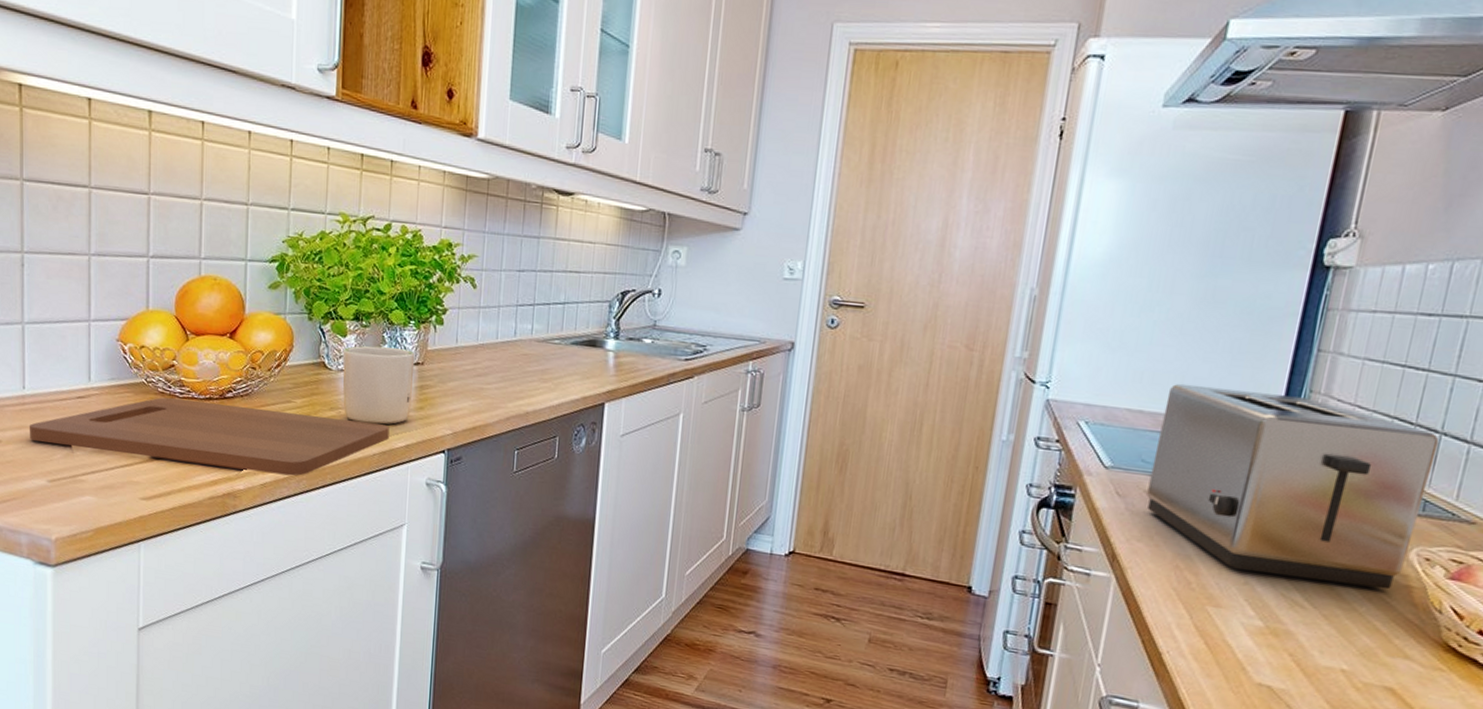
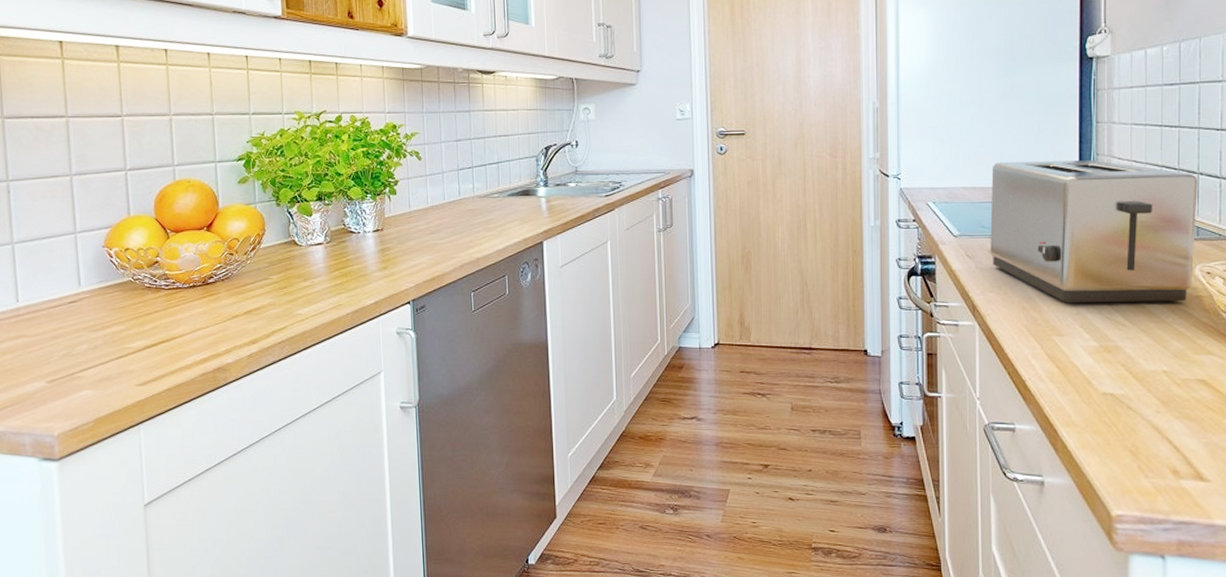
cutting board: present [29,397,390,477] -> none [25,287,359,348]
mug: present [342,345,415,425] -> none [310,220,376,289]

